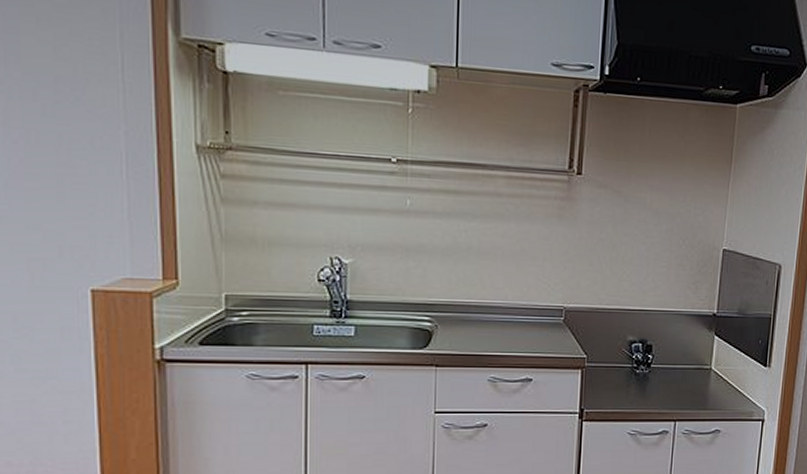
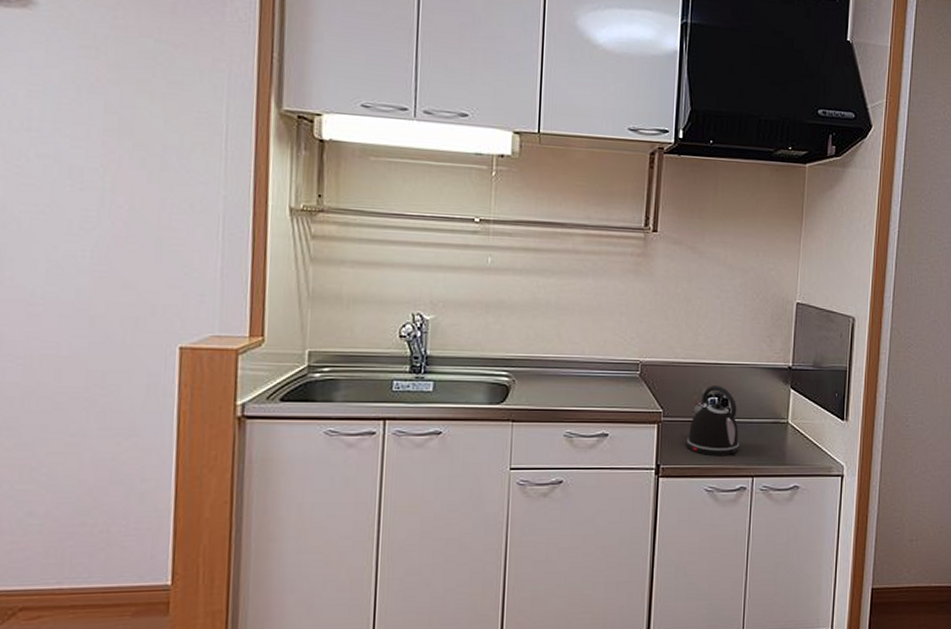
kettle: none [610,331,663,401] -> present [686,385,740,457]

